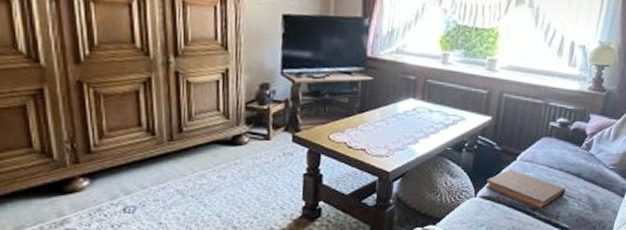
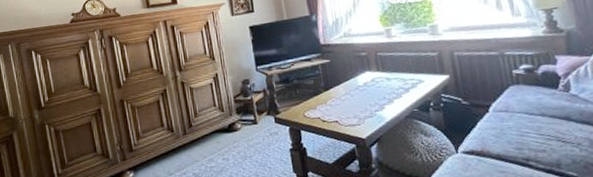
book: present [485,168,566,211] -> none [463,121,559,160]

